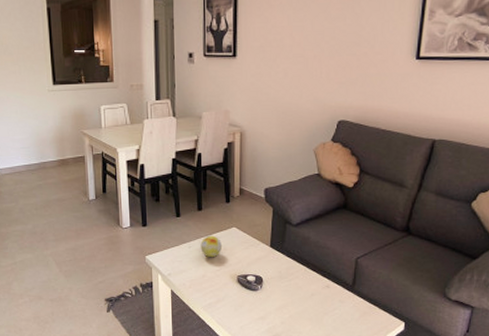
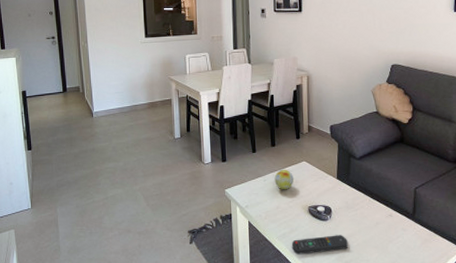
remote control: none [218,306,280,325] -> present [291,235,349,255]

